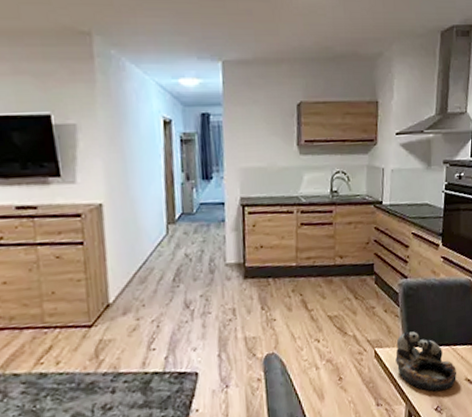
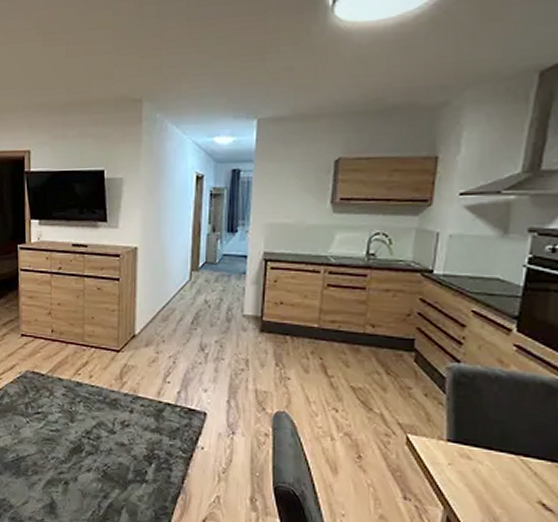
bowl: present [395,331,457,392] -> none [434,424,526,508]

